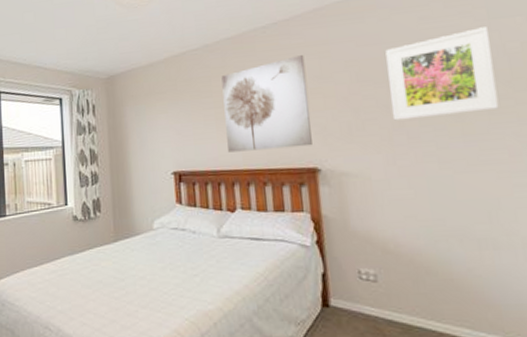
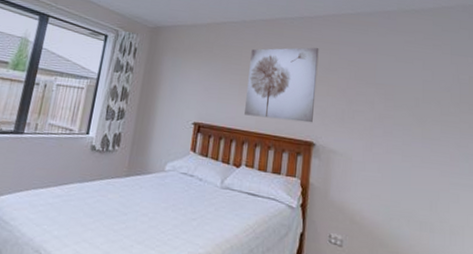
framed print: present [385,27,499,121] -> none [375,59,449,122]

